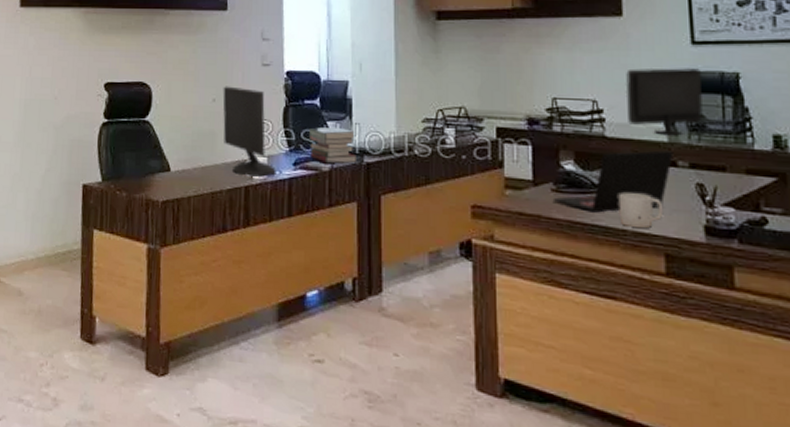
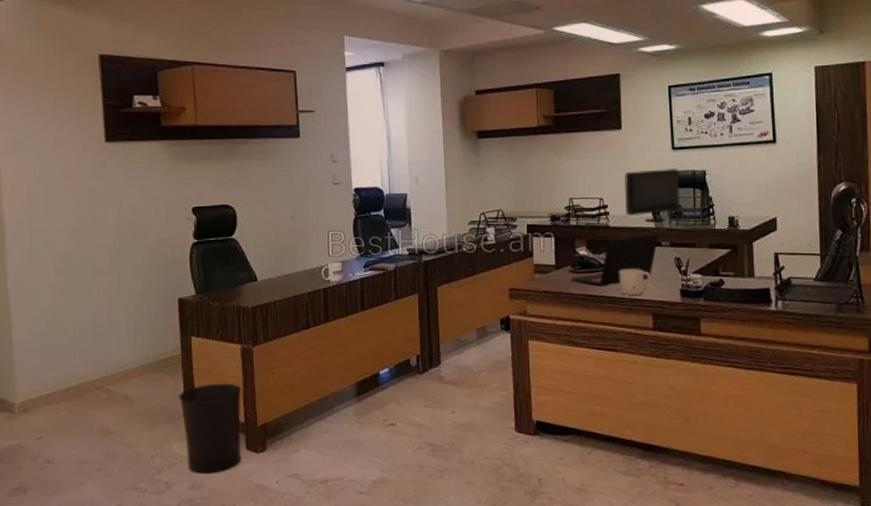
waste bin: none [75,285,145,394] -> present [178,383,242,474]
computer monitor: present [223,86,276,177] -> none [300,204,350,280]
books: present [308,126,356,165] -> none [375,233,416,266]

